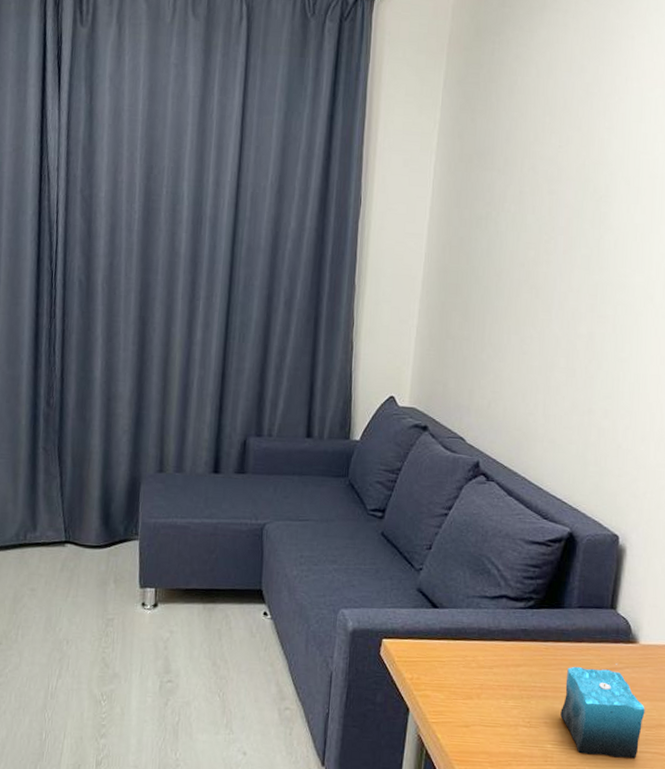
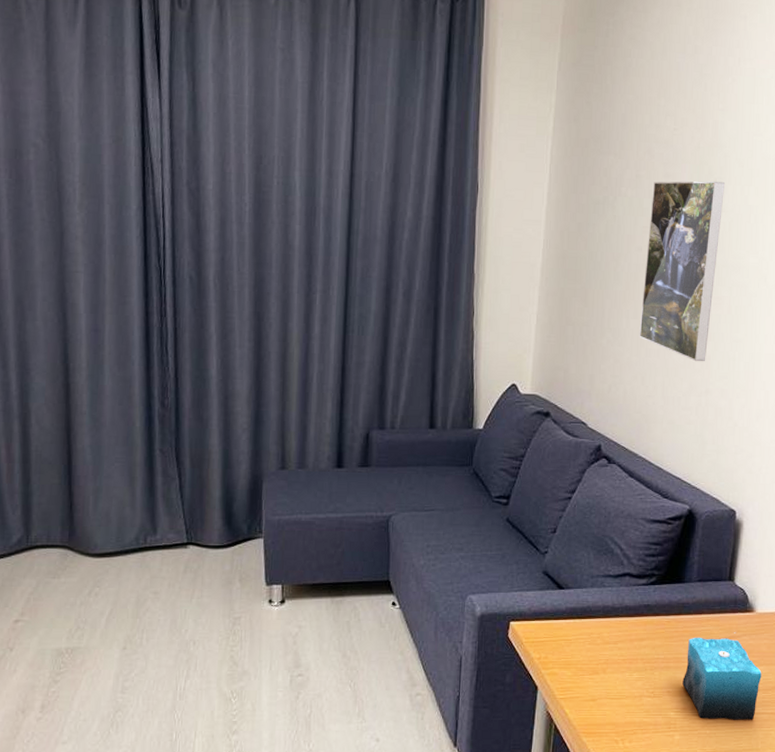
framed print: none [520,198,611,381] -> present [639,181,726,362]

